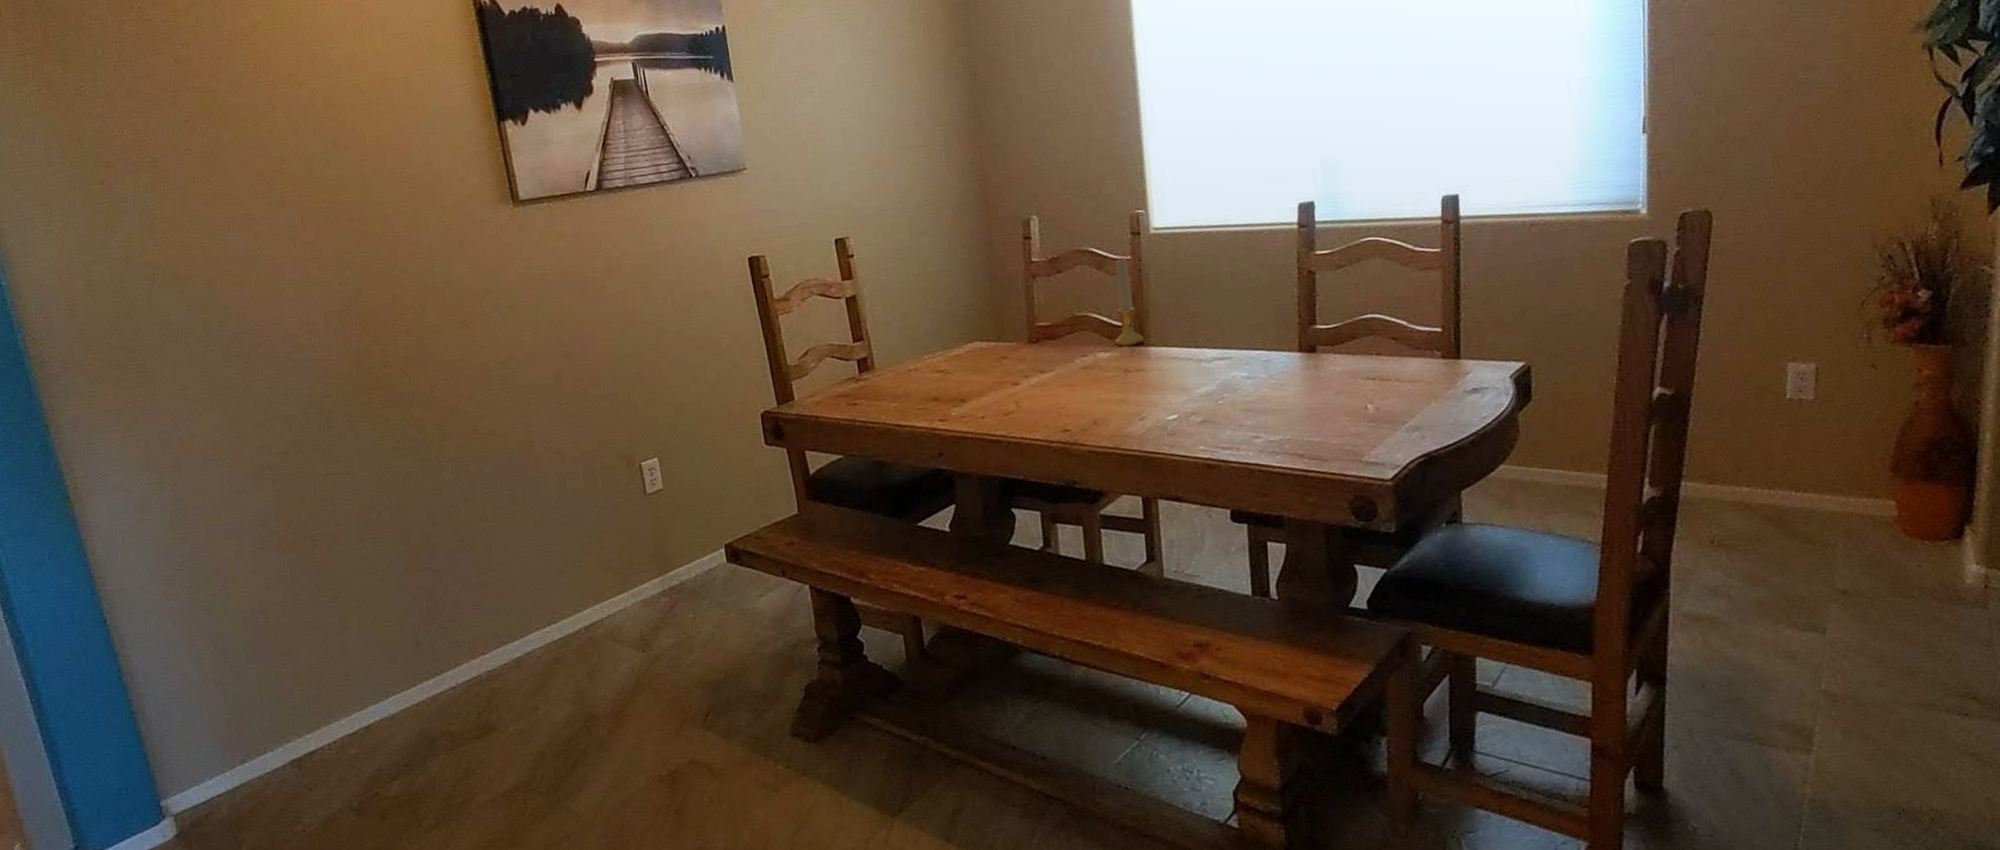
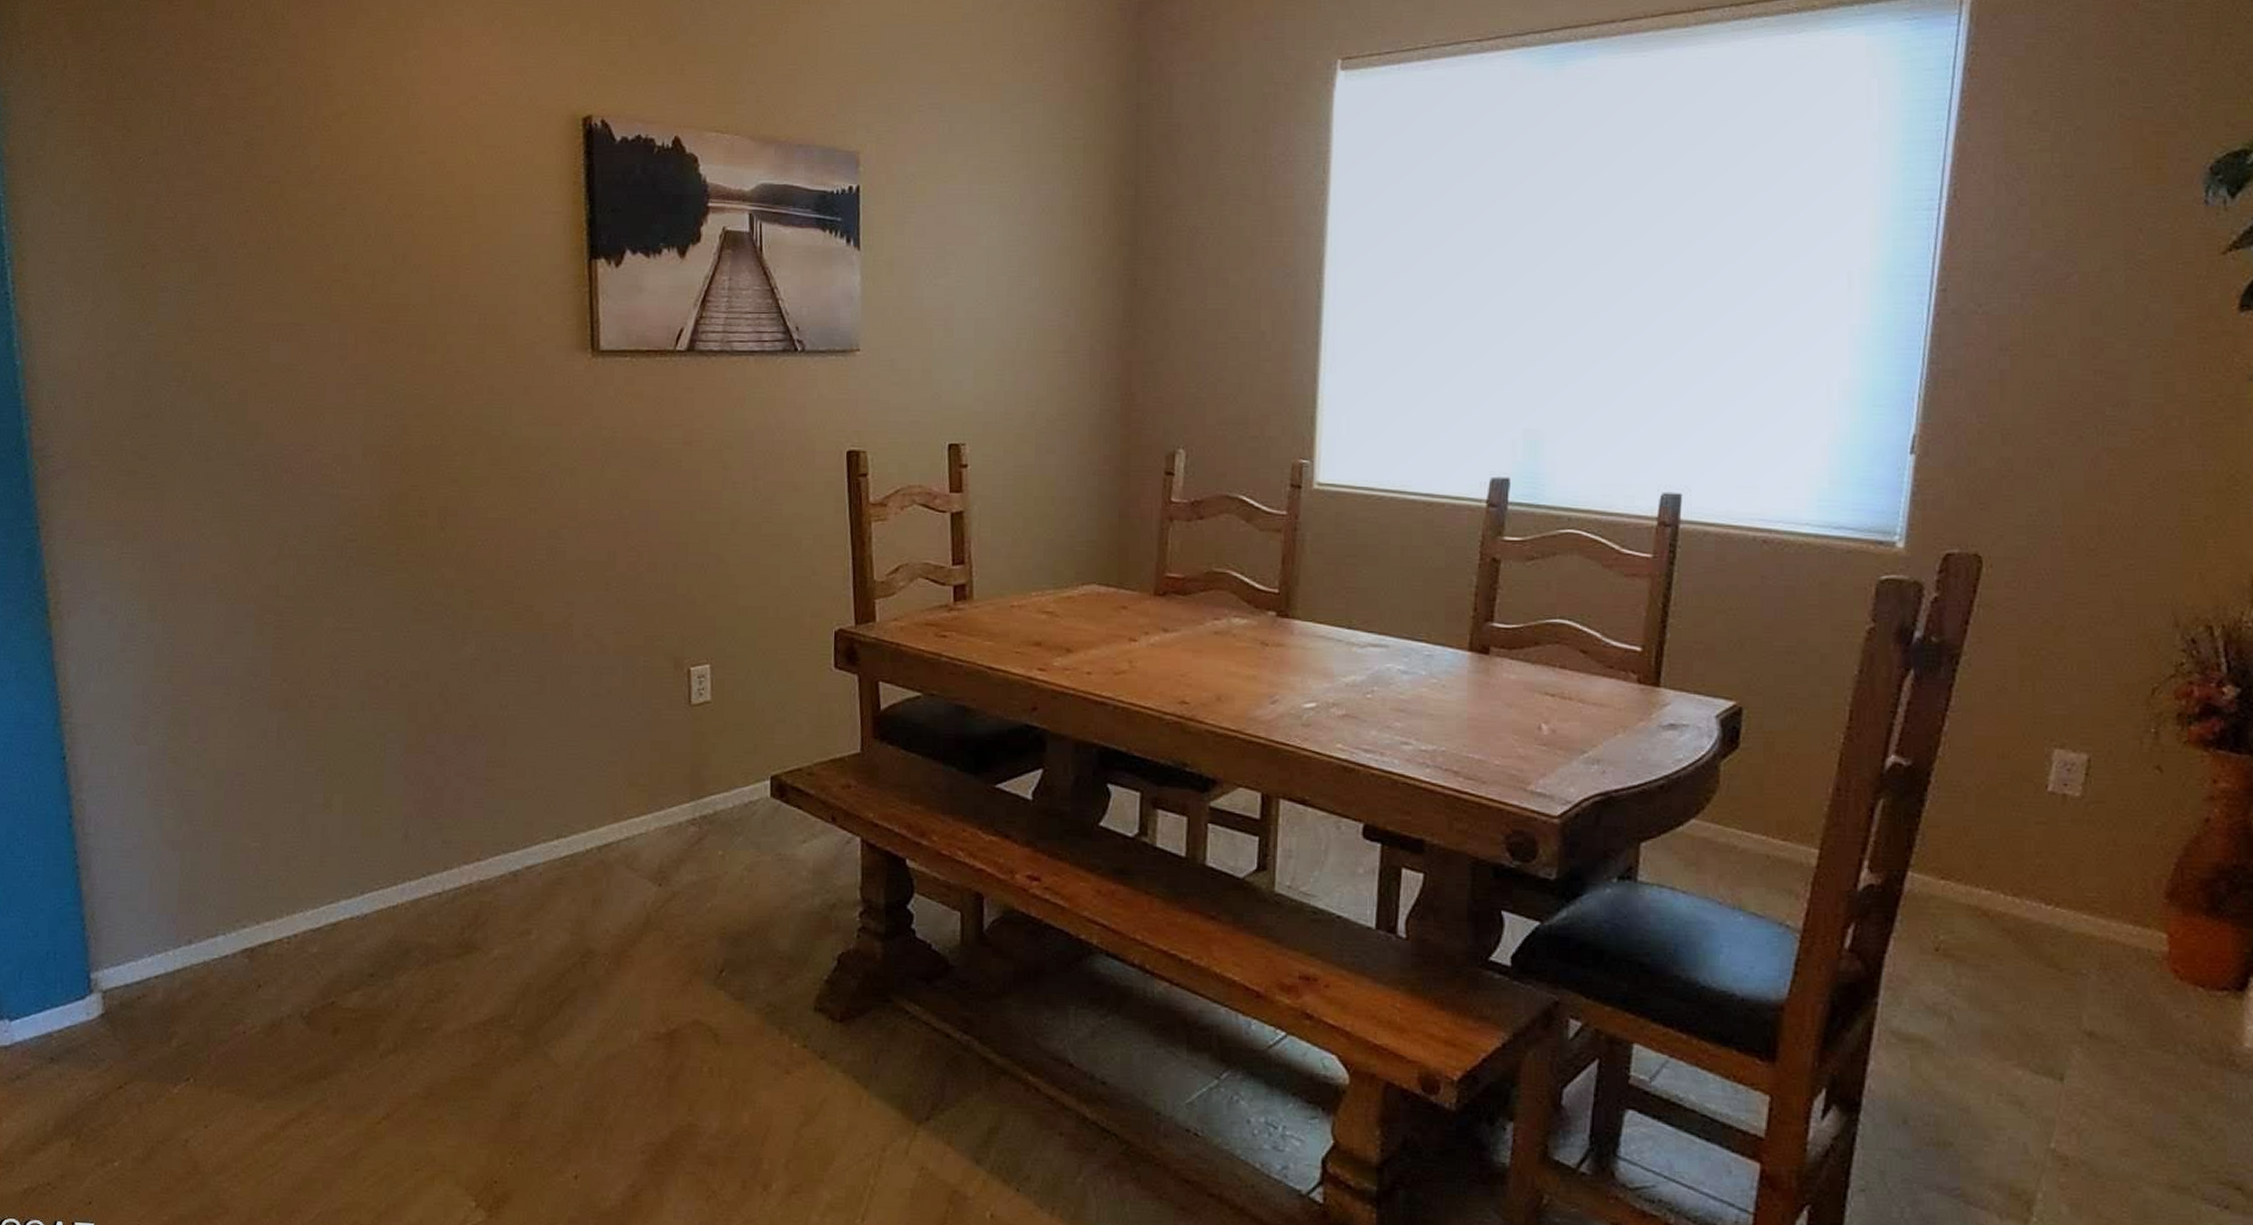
candle holder: present [1113,258,1145,347] -> none [1252,512,1289,616]

